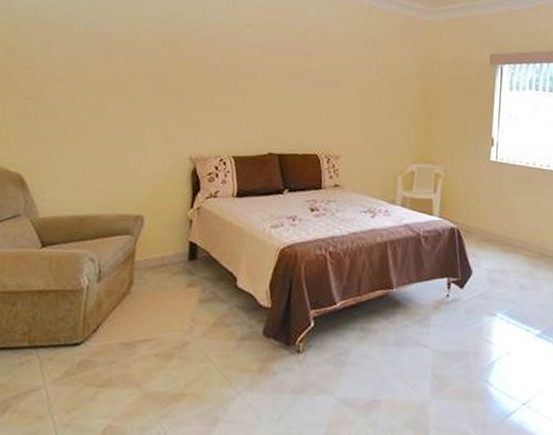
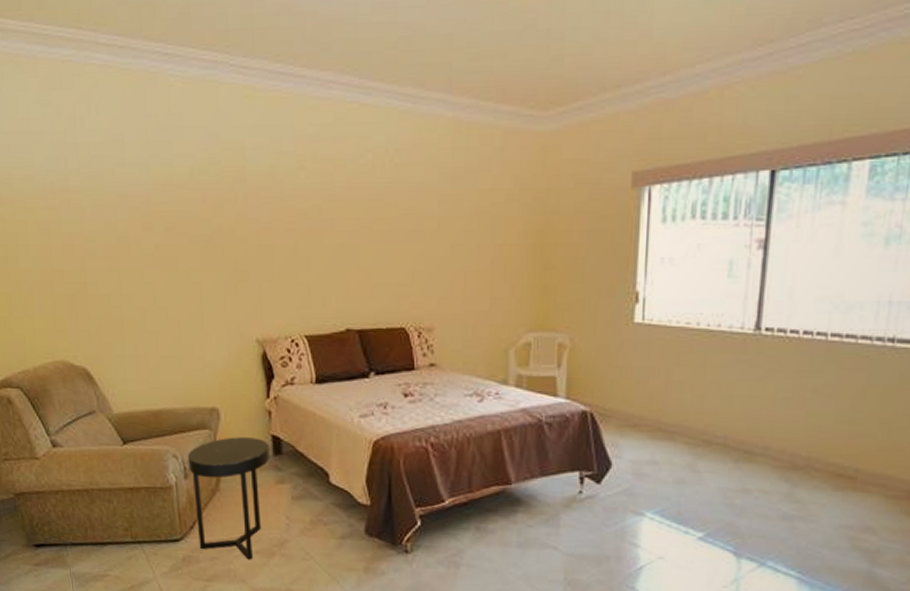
side table: none [98,242,186,363] -> present [188,437,270,560]

